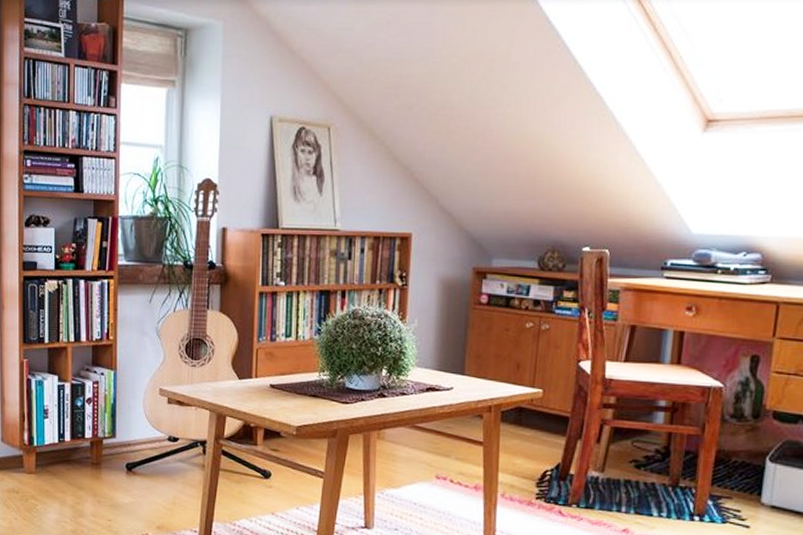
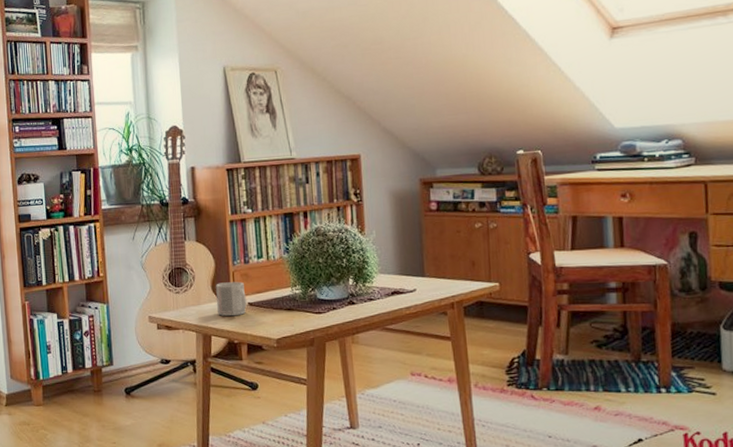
mug: none [236,359,269,397] -> present [216,281,247,316]

